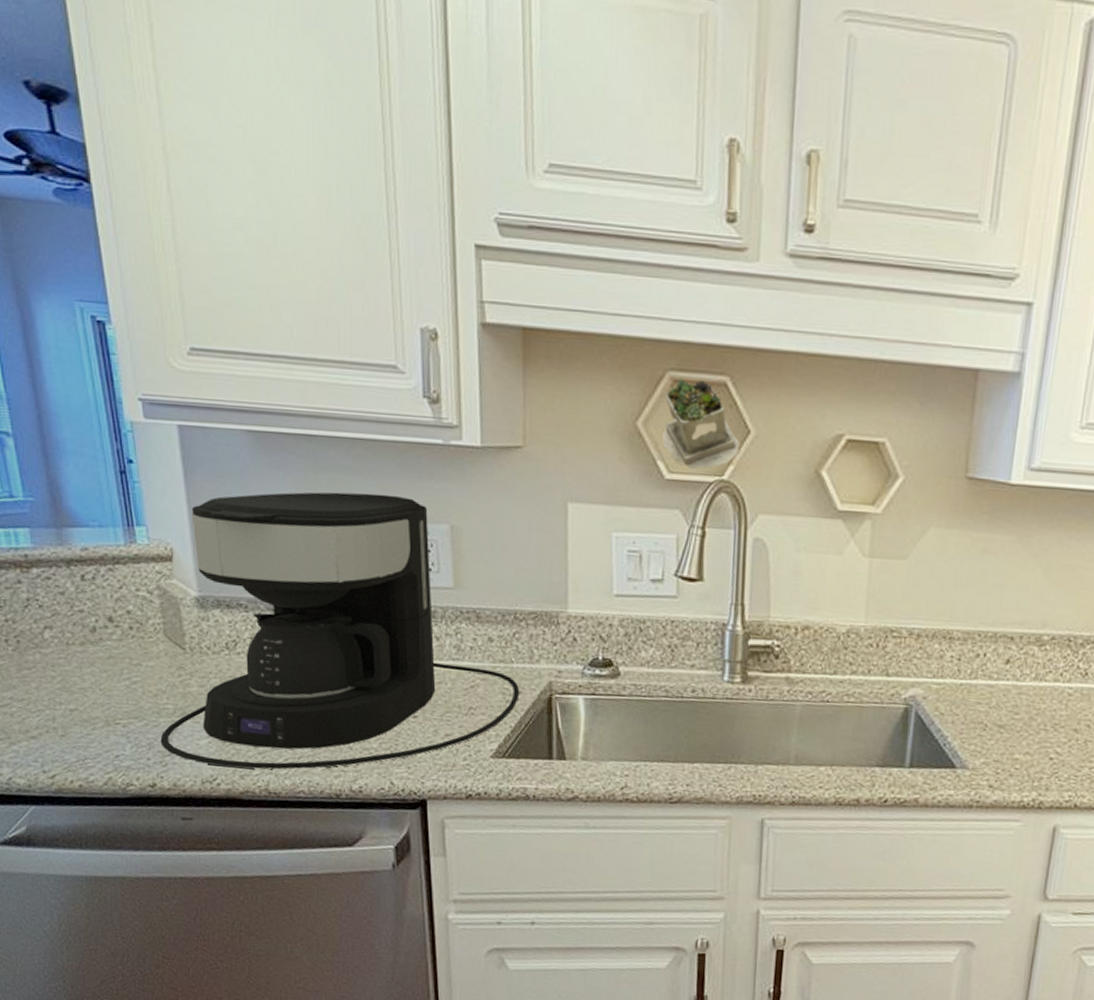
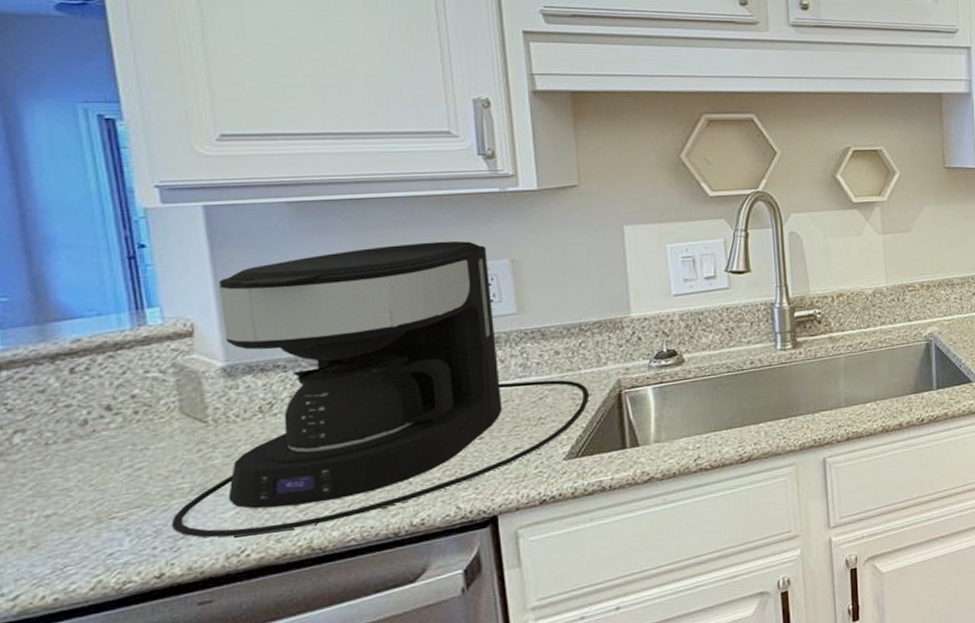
succulent plant: present [661,376,740,470] -> none [703,117,770,187]

